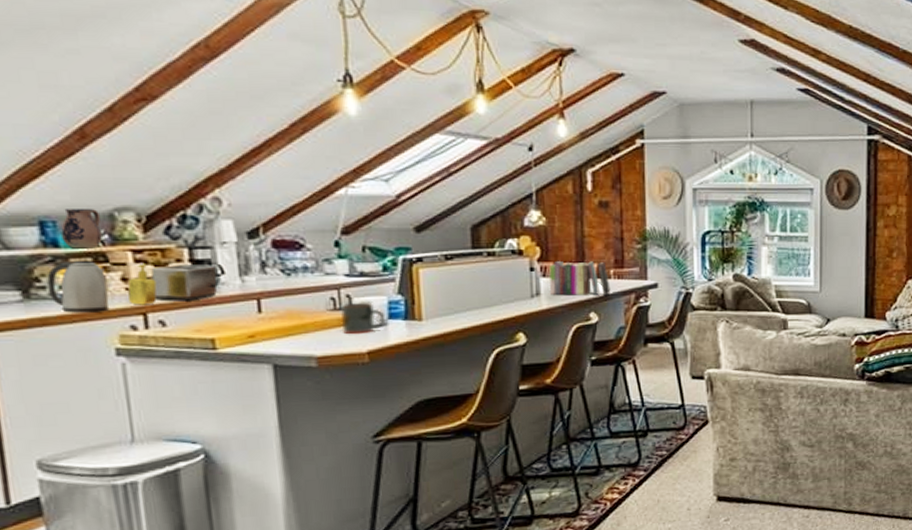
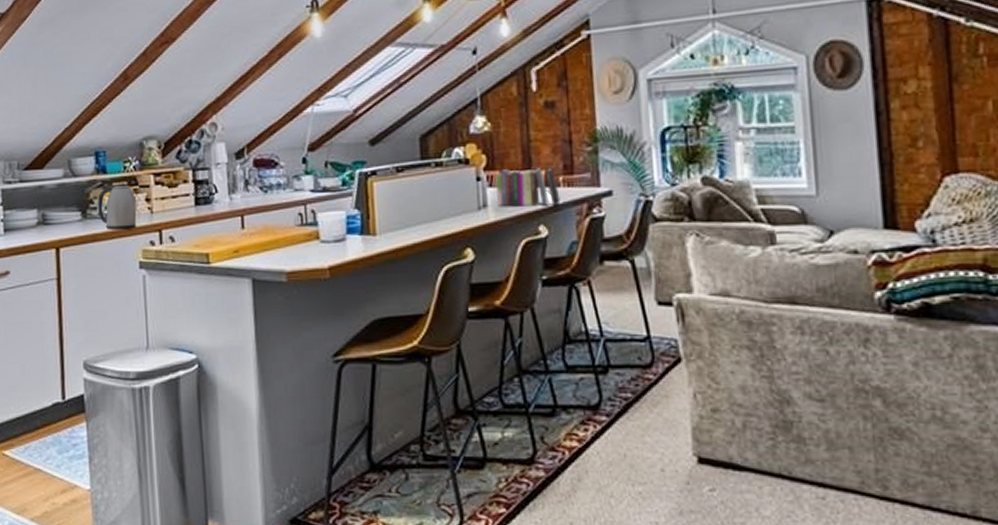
ceramic pitcher: present [61,209,103,249] -> none [108,139,135,174]
soap dispenser: present [127,264,157,305] -> none [149,185,170,223]
toaster: present [151,265,218,301] -> none [166,184,212,219]
mug: present [340,301,385,334] -> none [306,216,343,249]

